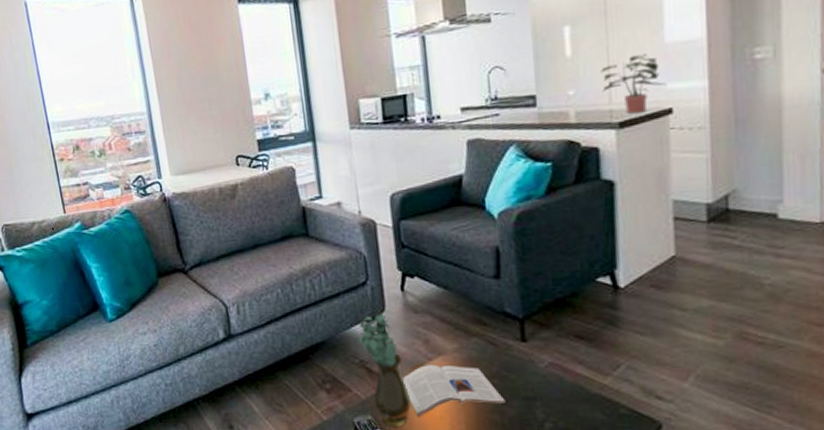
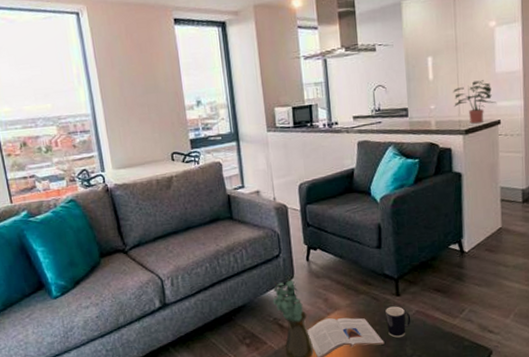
mug: none [505,354,543,396] -> present [384,306,411,338]

